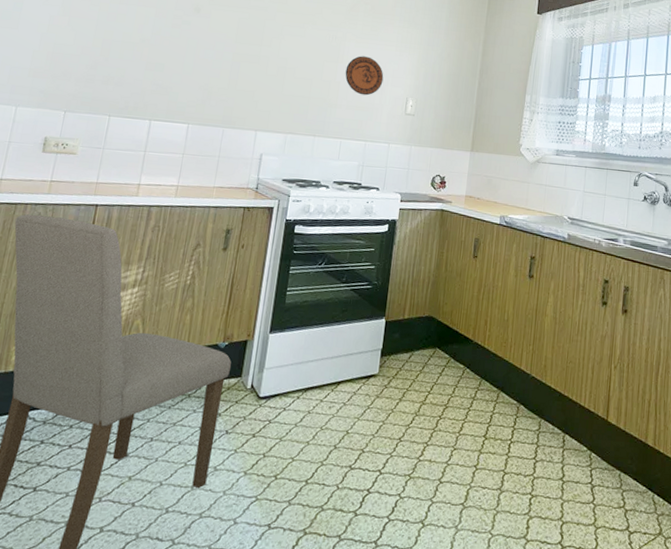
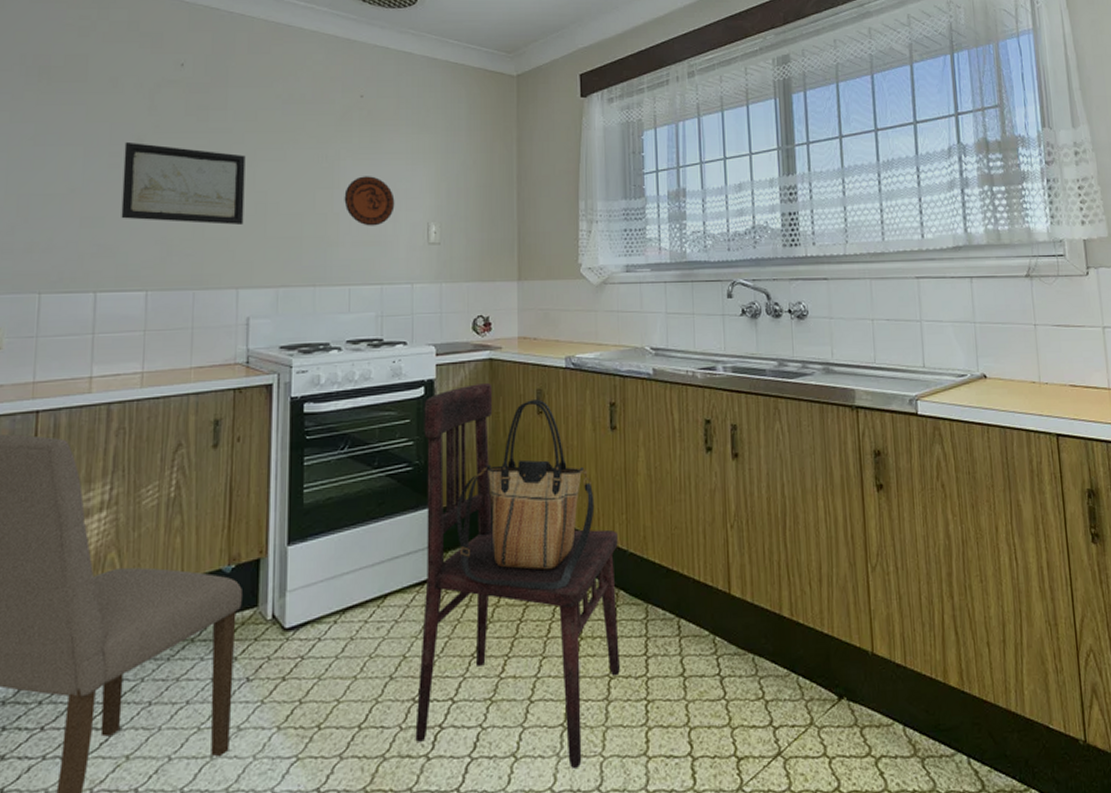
wall art: none [176,8,275,82] -> present [121,141,246,225]
dining chair: none [348,228,524,540] -> present [415,383,620,768]
tote bag: none [399,246,510,398] -> present [456,400,595,591]

